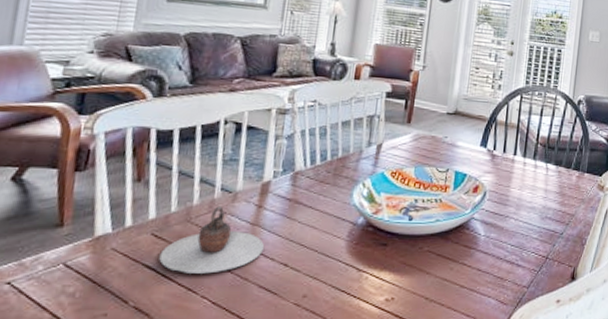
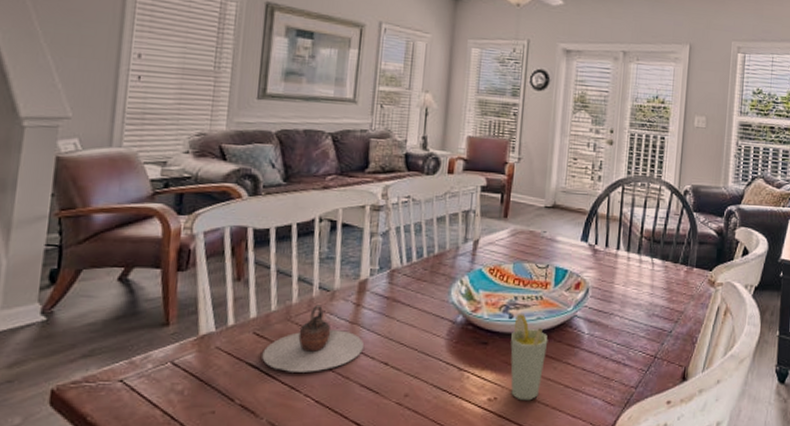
cup: none [408,216,446,301] -> present [510,314,548,401]

